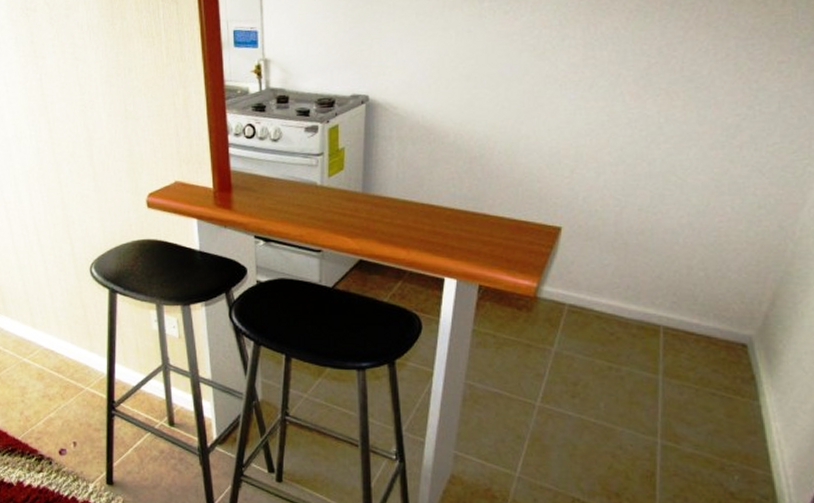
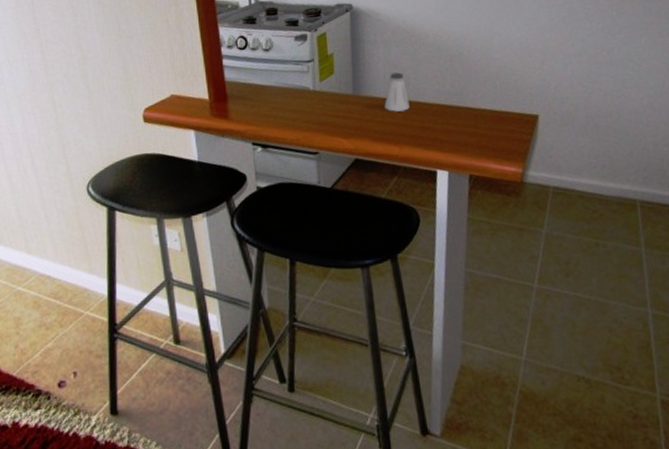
saltshaker: none [394,172,421,214] -> present [384,72,410,112]

